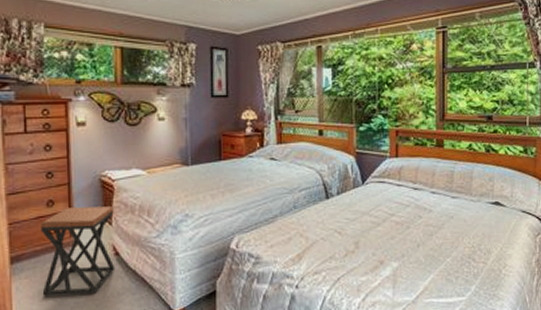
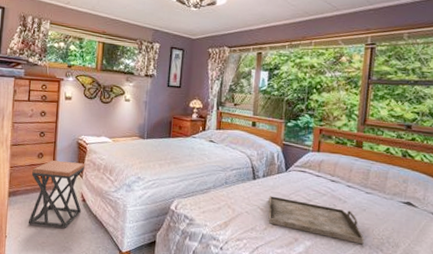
serving tray: none [346,215,455,257] -> present [268,196,364,245]

